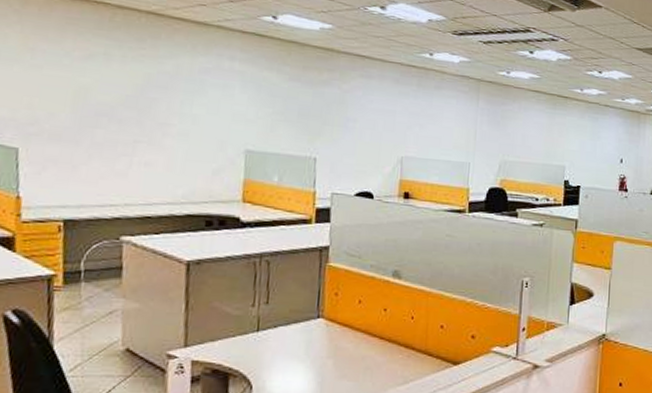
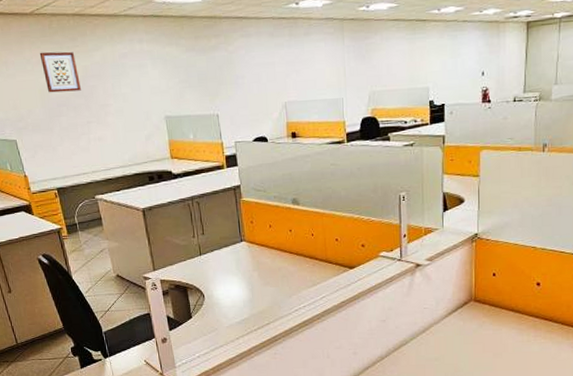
wall art: none [85,46,138,102] -> present [39,51,81,93]

